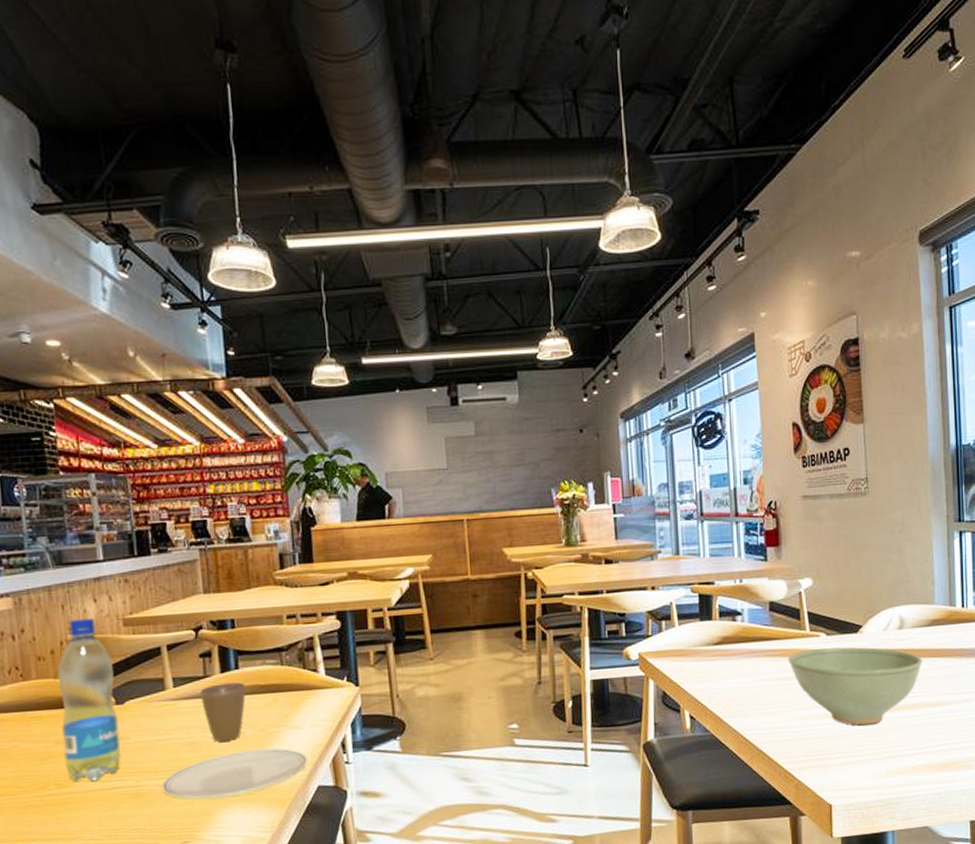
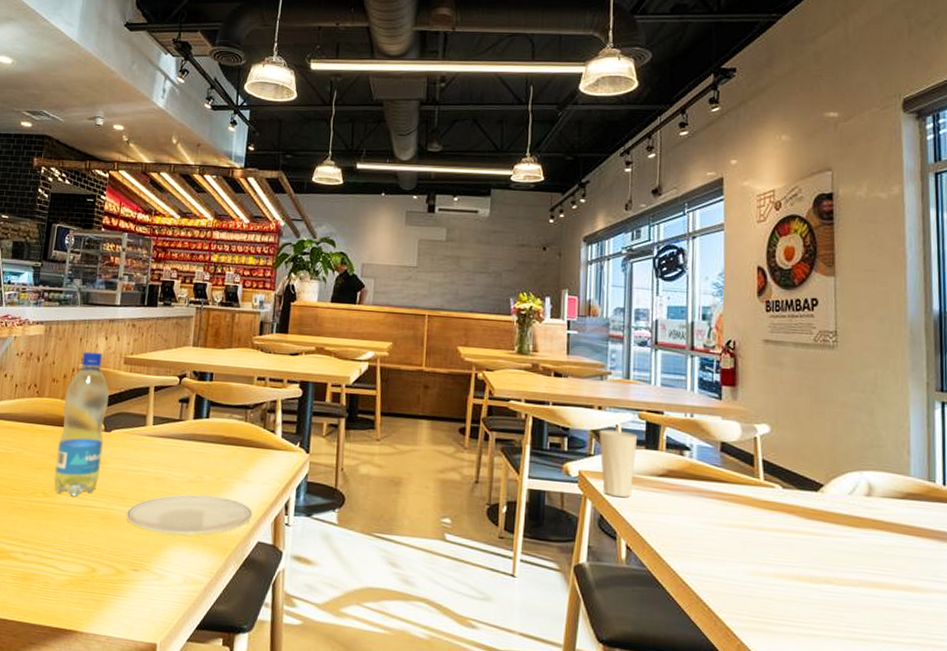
cup: present [200,682,246,742] -> none [173,429,212,483]
cup: none [654,607,692,672] -> present [599,429,638,498]
bowl: present [787,647,923,726] -> none [737,500,895,597]

